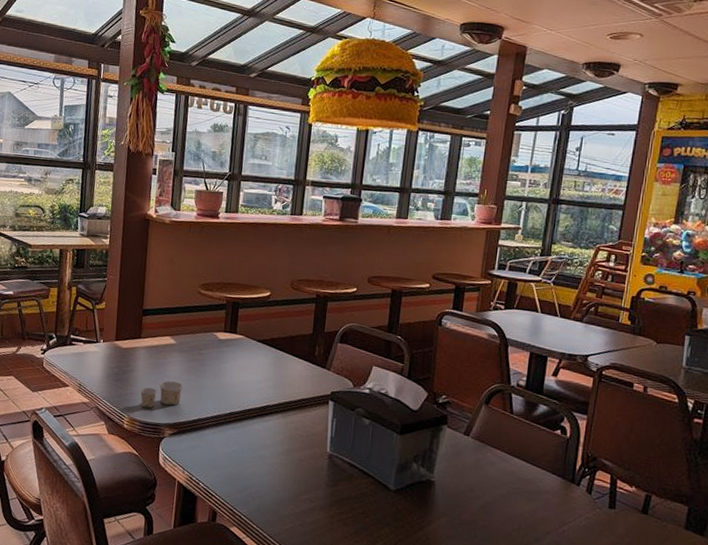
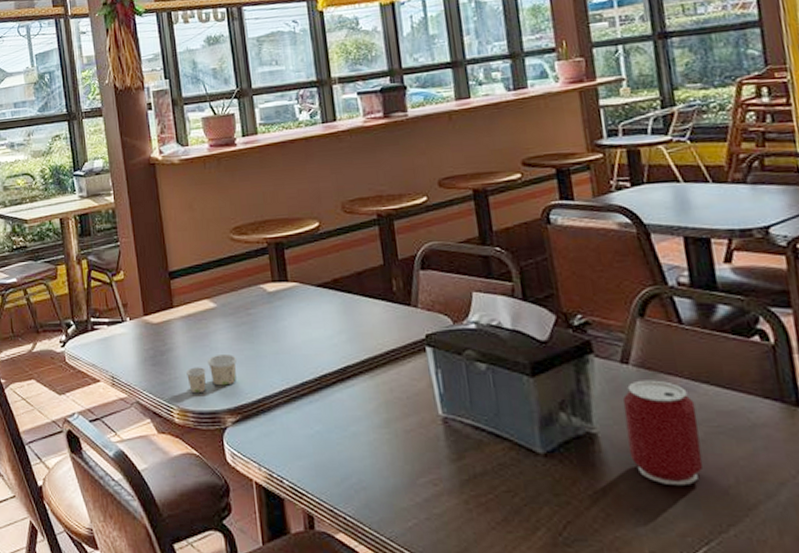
can: none [453,448,506,526] -> present [622,380,704,485]

